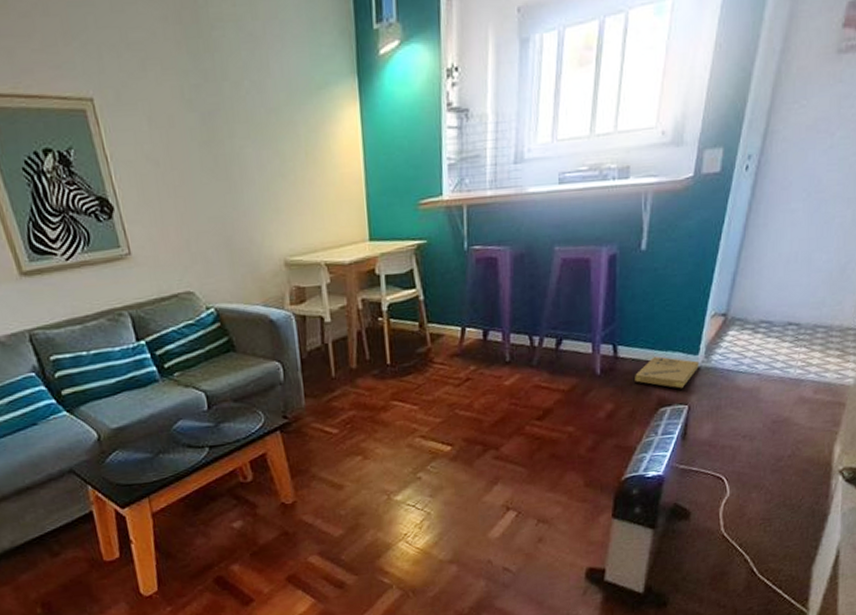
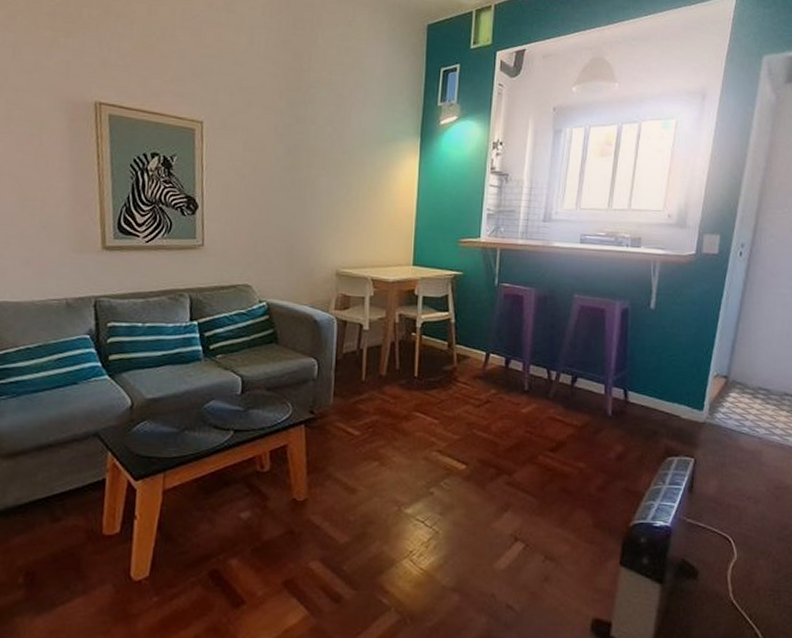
cardboard box: present [635,356,699,389] -> none [644,406,703,441]

